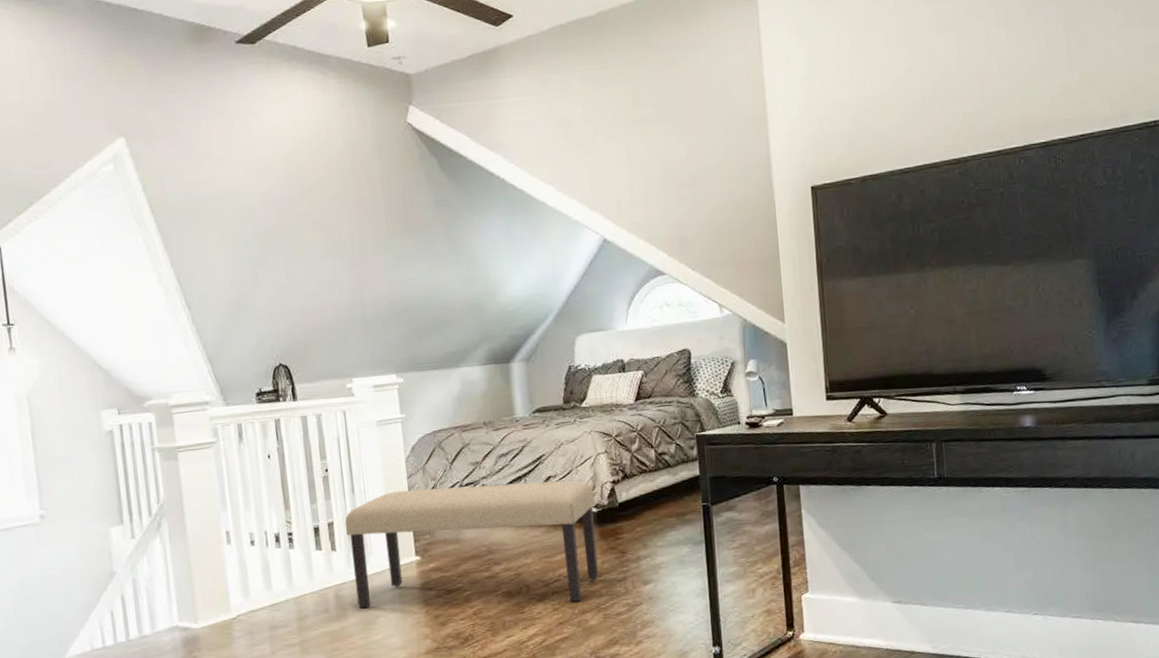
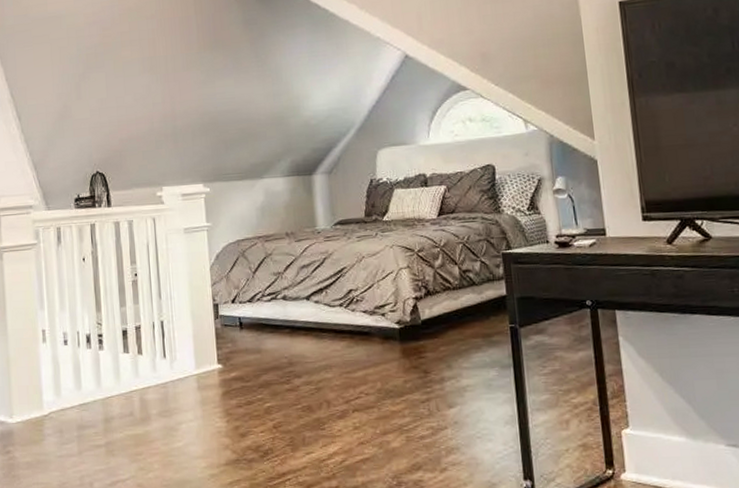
bench: present [345,480,599,609] -> none [151,294,401,422]

